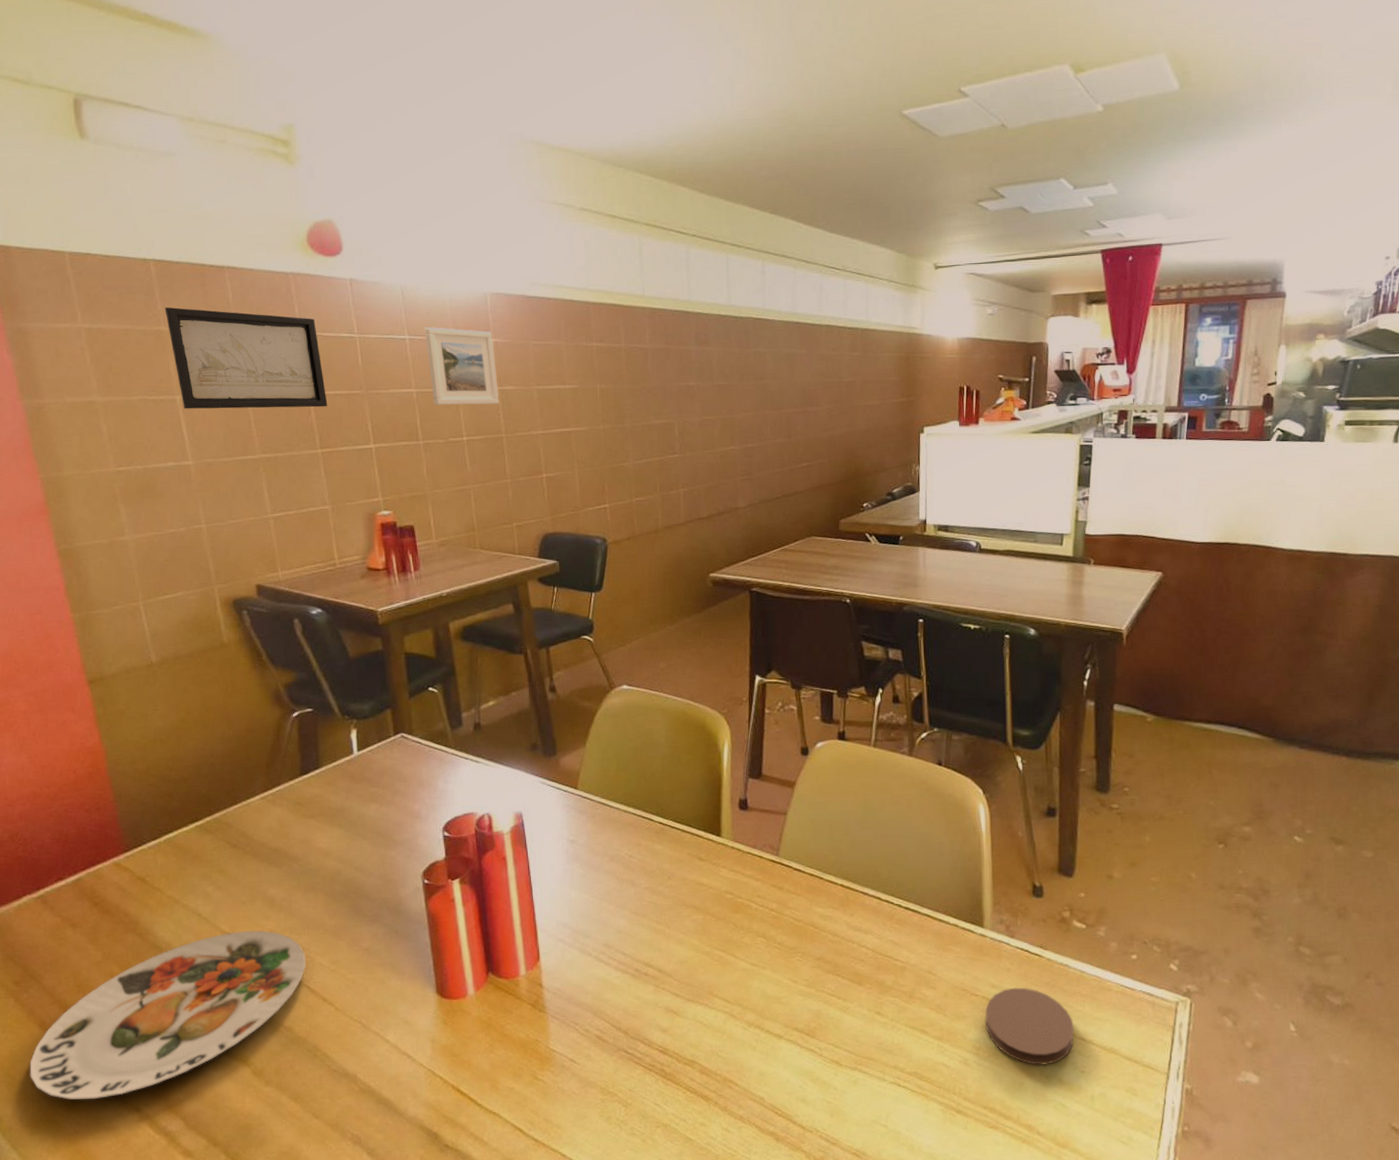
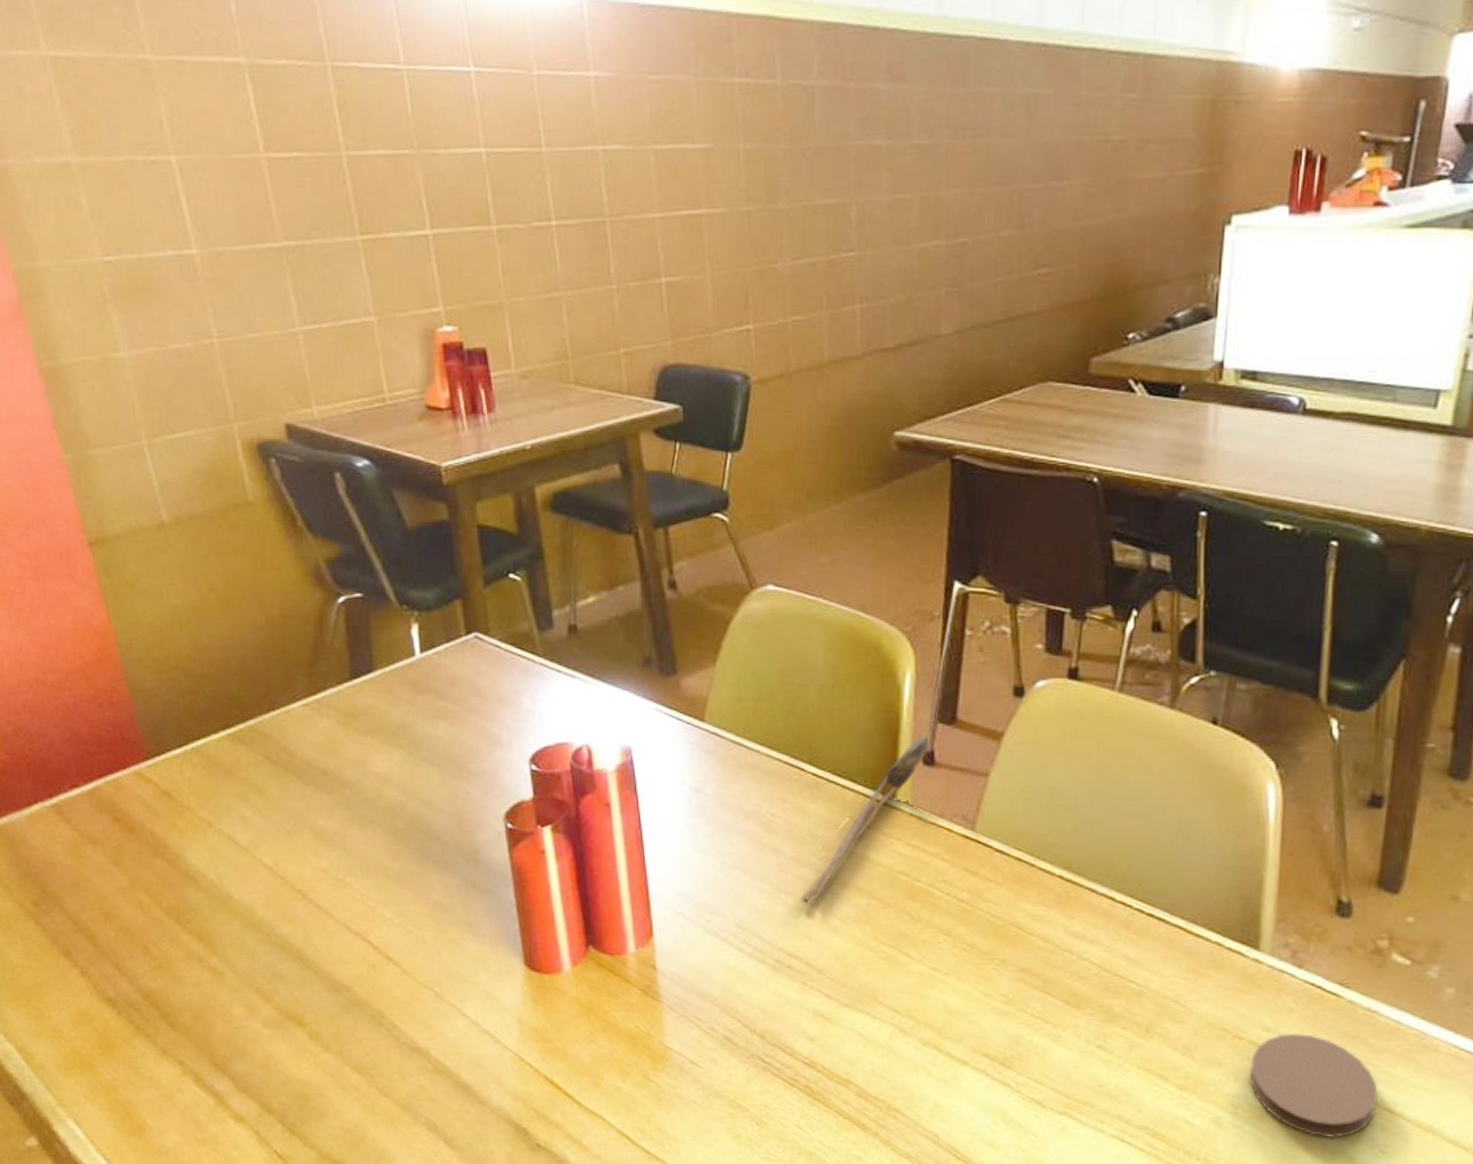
plate: present [29,930,306,1100] -> none [57,866,365,1046]
wall art: present [165,307,328,409] -> none [149,24,368,176]
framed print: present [424,327,500,406] -> none [496,53,602,173]
spoon: none [653,788,744,922] -> present [801,736,930,903]

